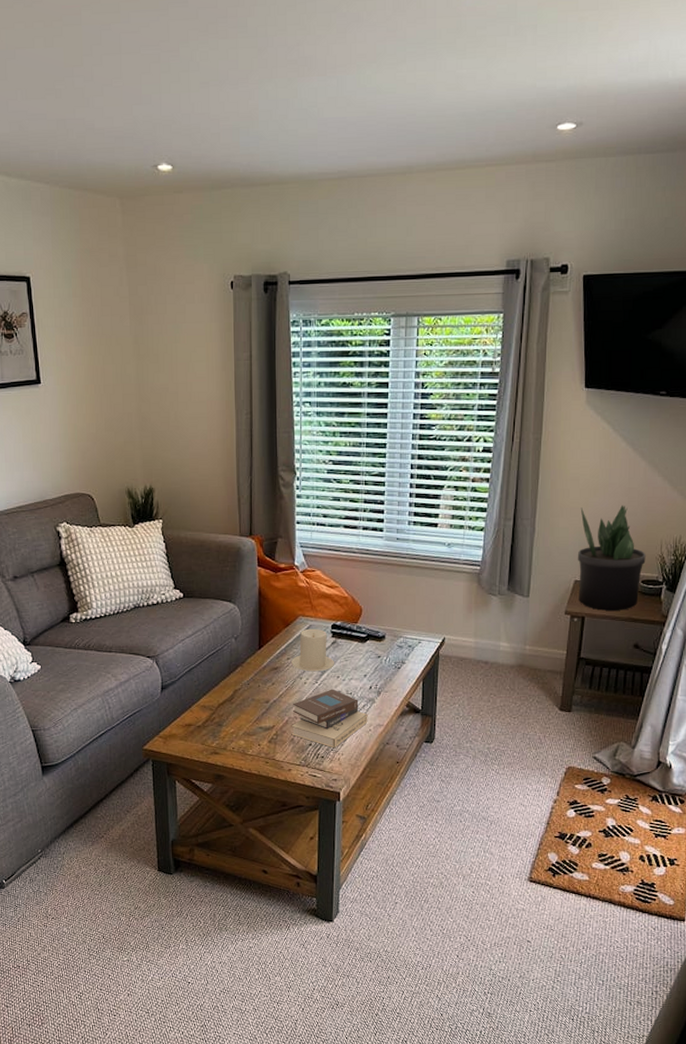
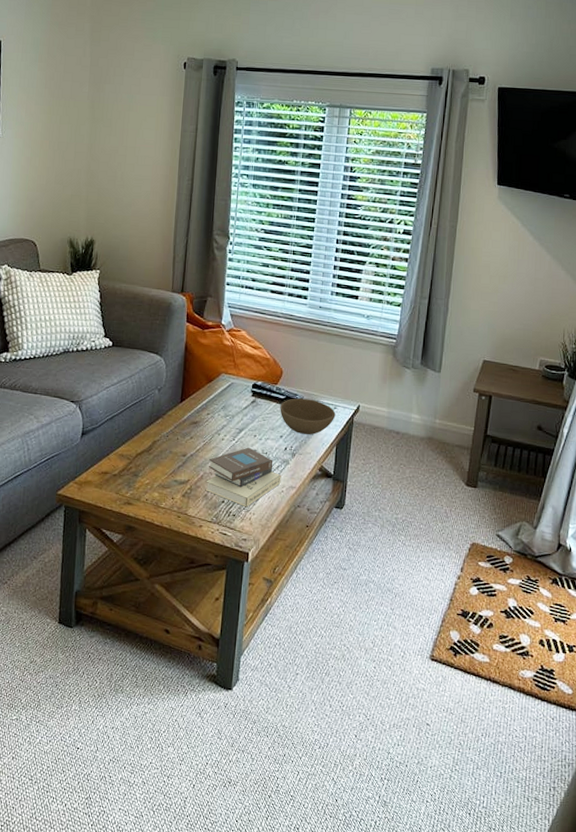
candle: present [291,628,334,672] -> none [211,386,252,429]
bowl: none [362,635,420,671] -> present [280,398,336,435]
planter: present [578,504,646,611] -> none [486,293,550,392]

